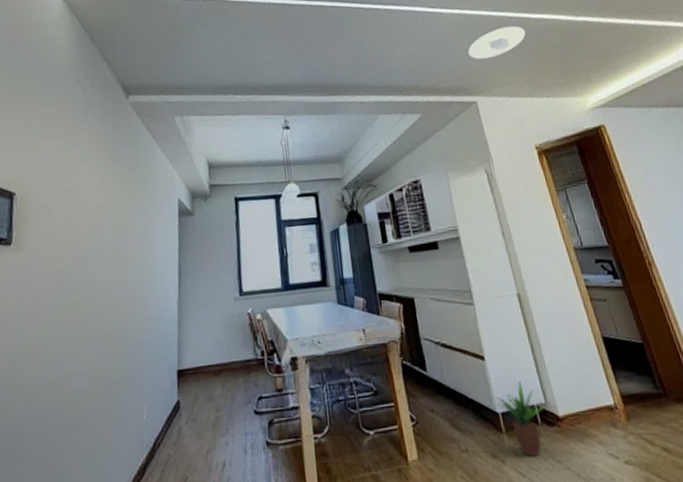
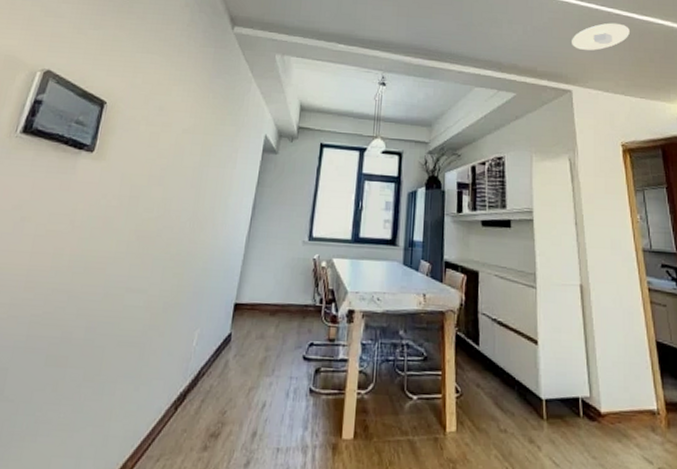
potted plant: present [496,382,546,457] -> none [542,372,590,449]

